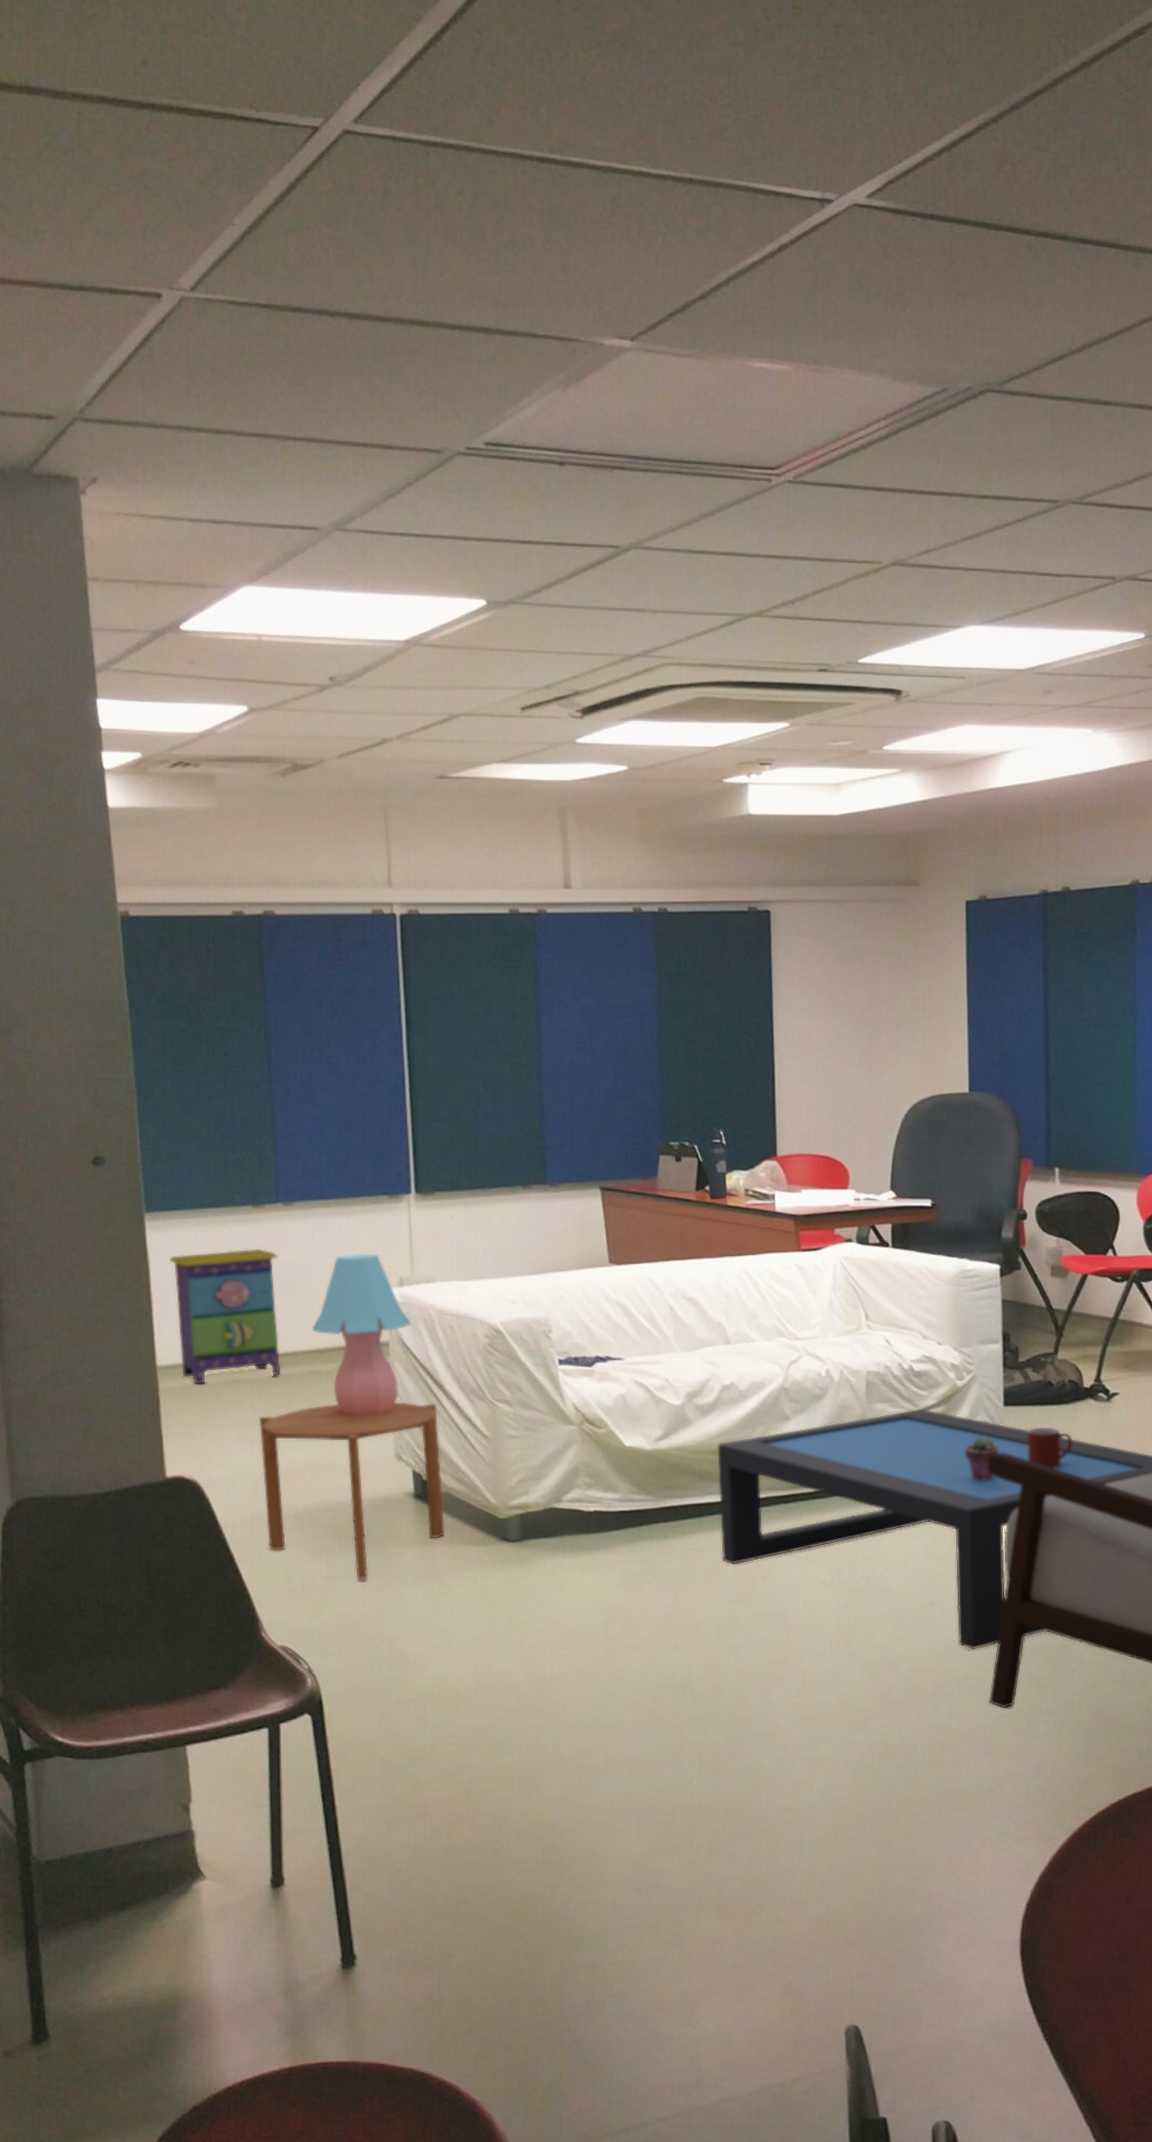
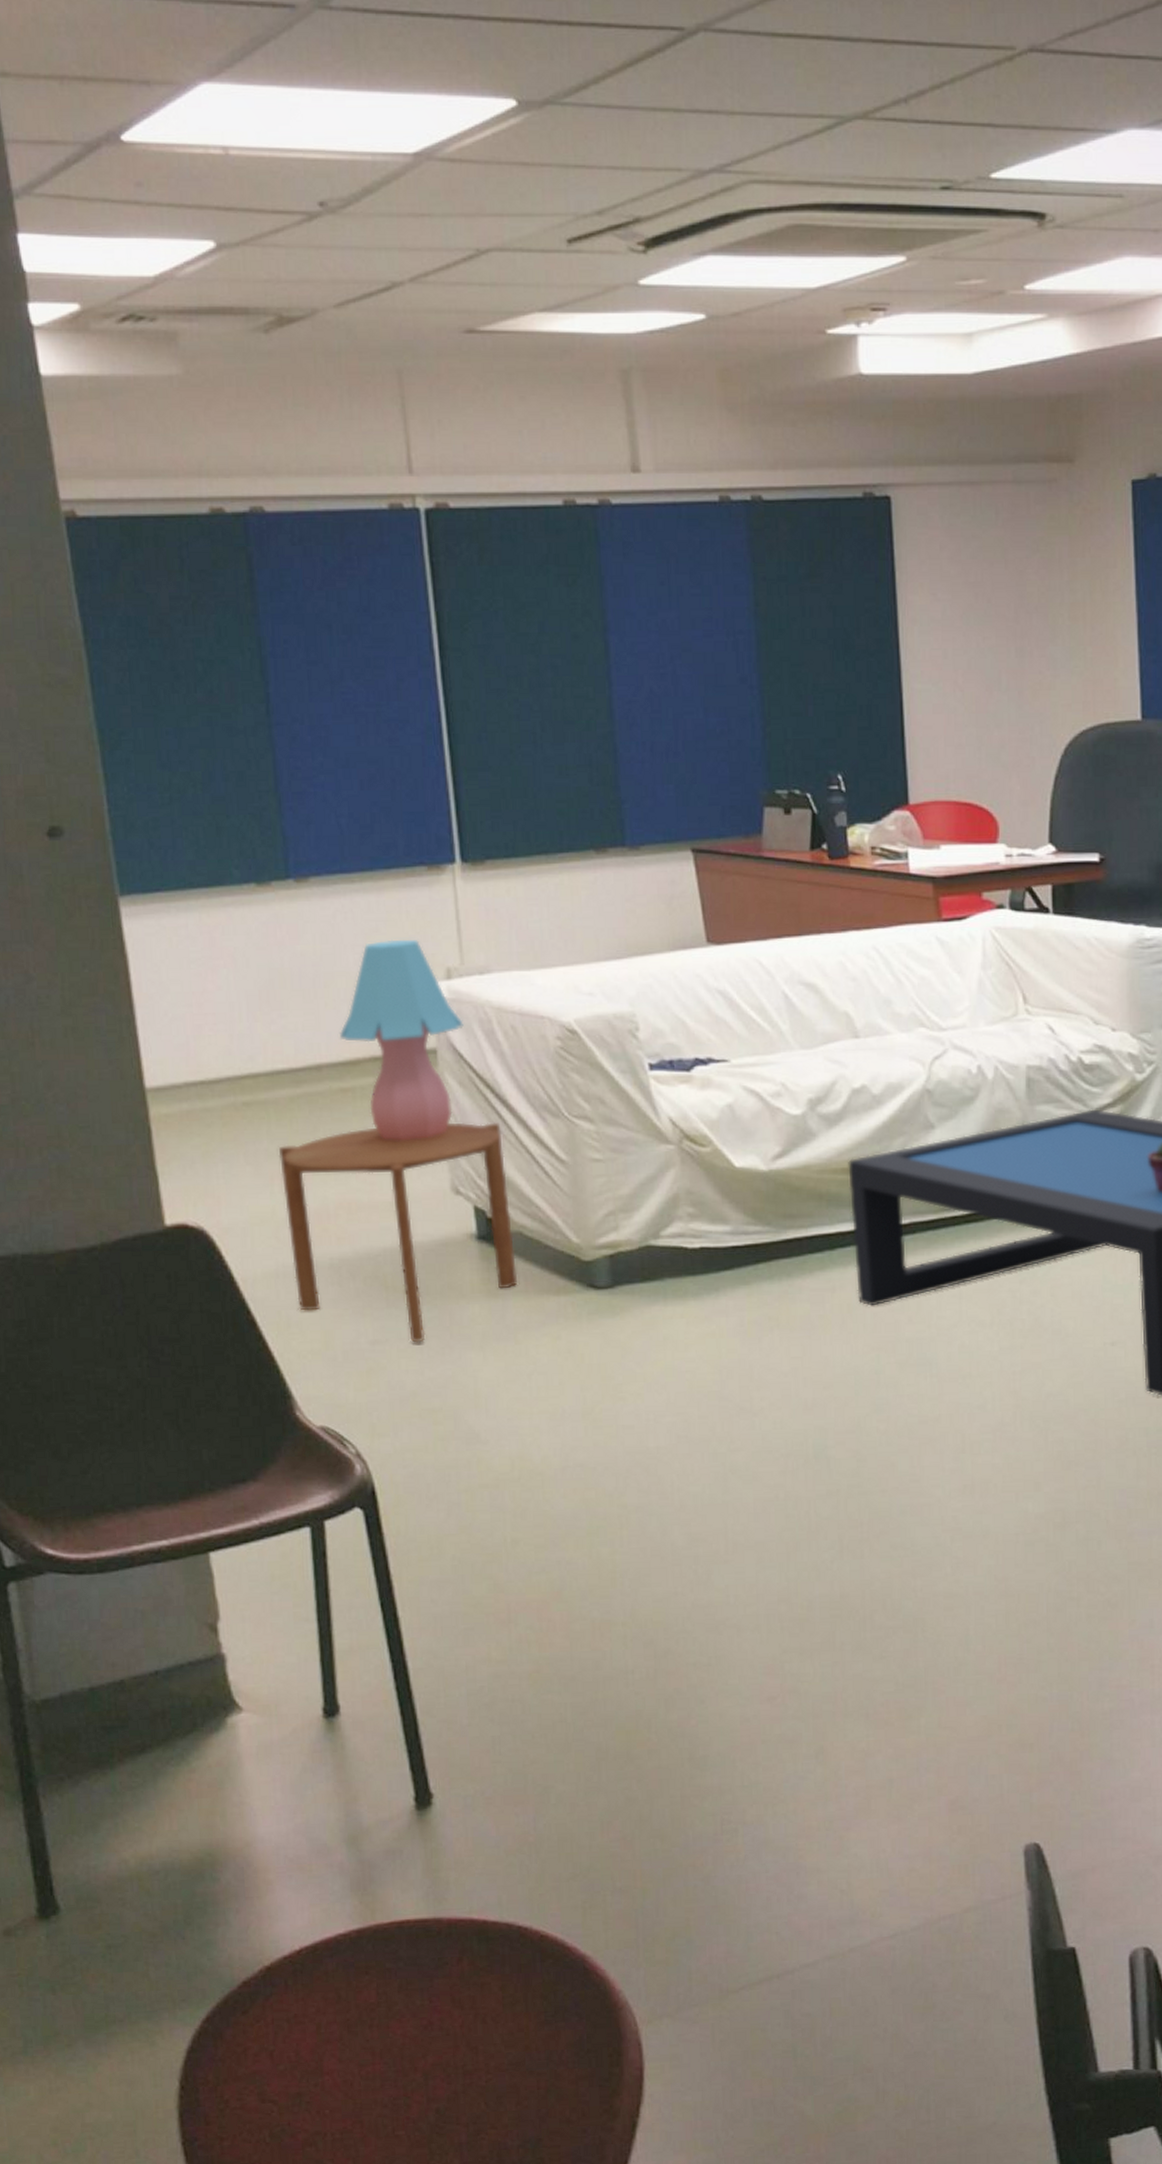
nightstand: present [170,1248,280,1385] -> none [154,936,302,1110]

